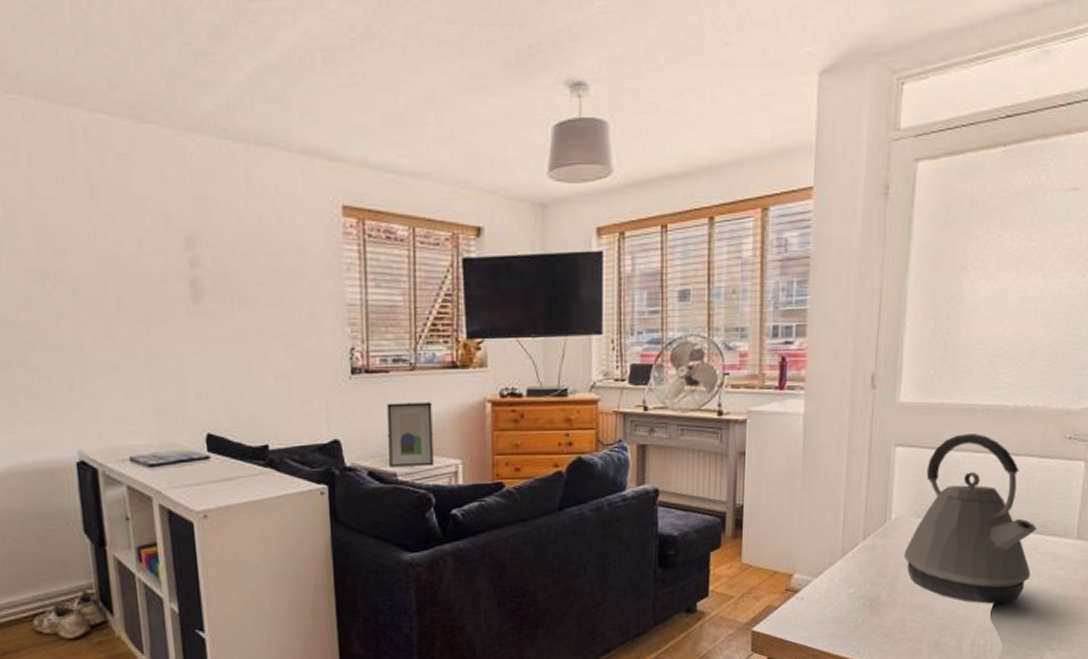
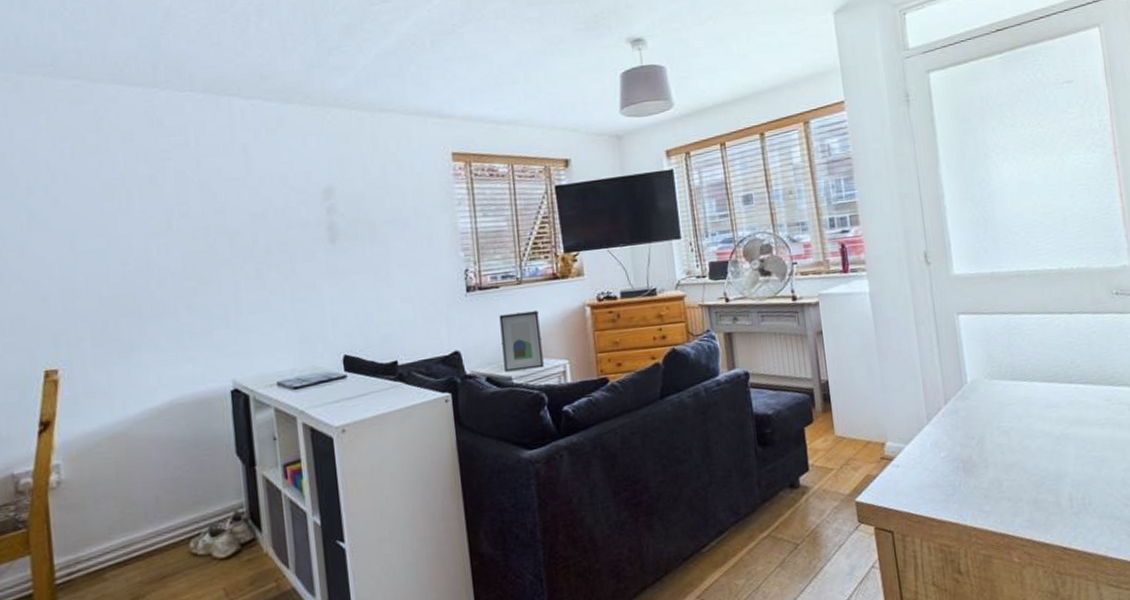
kettle: present [903,434,1037,604] -> none [985,297,1111,458]

